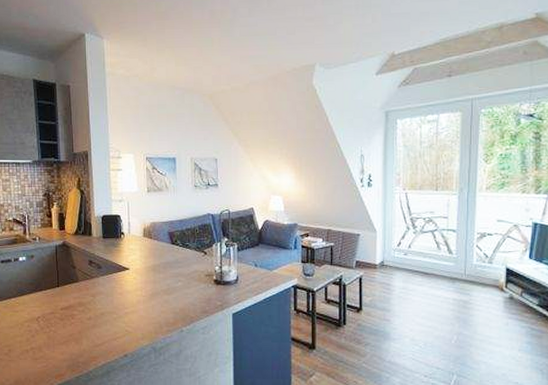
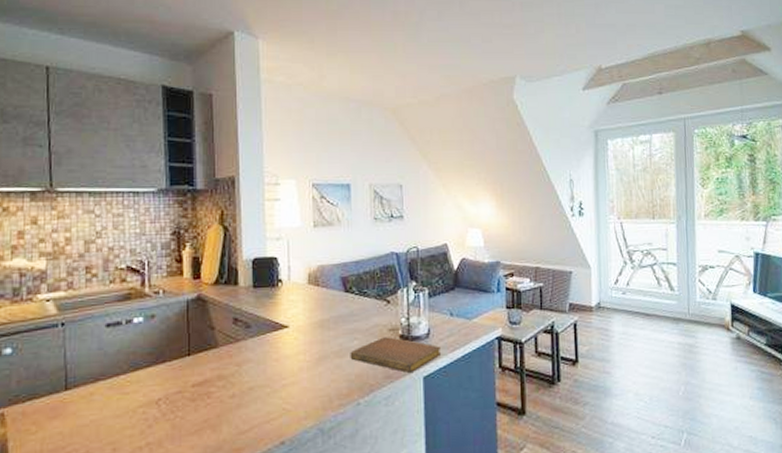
notebook: none [175,281,248,310] -> present [350,337,442,374]

